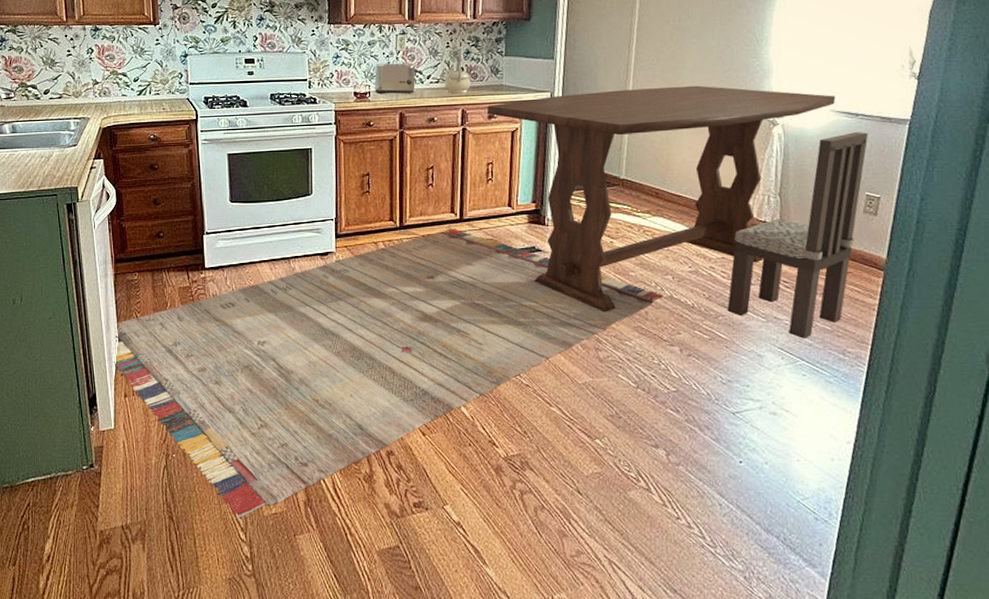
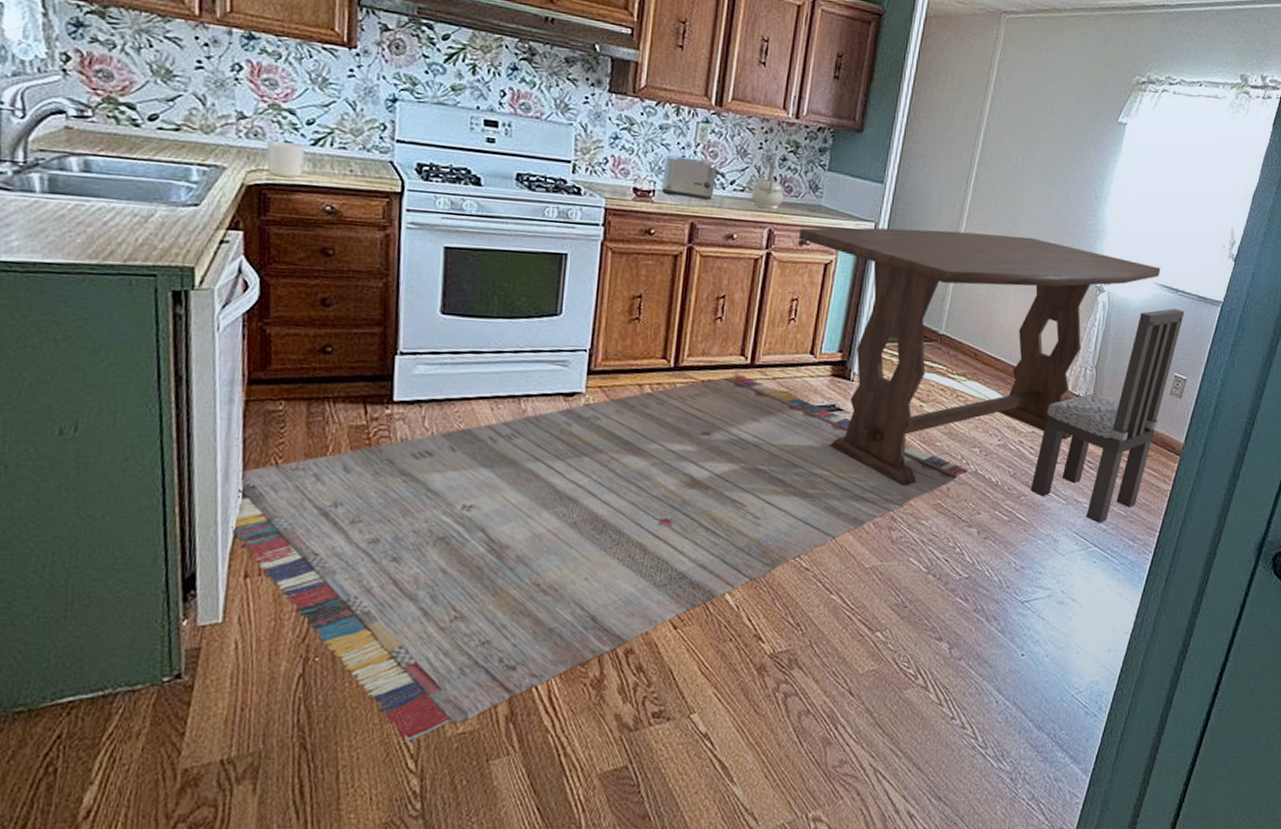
mug: none [111,95,135,120] -> present [266,141,305,178]

